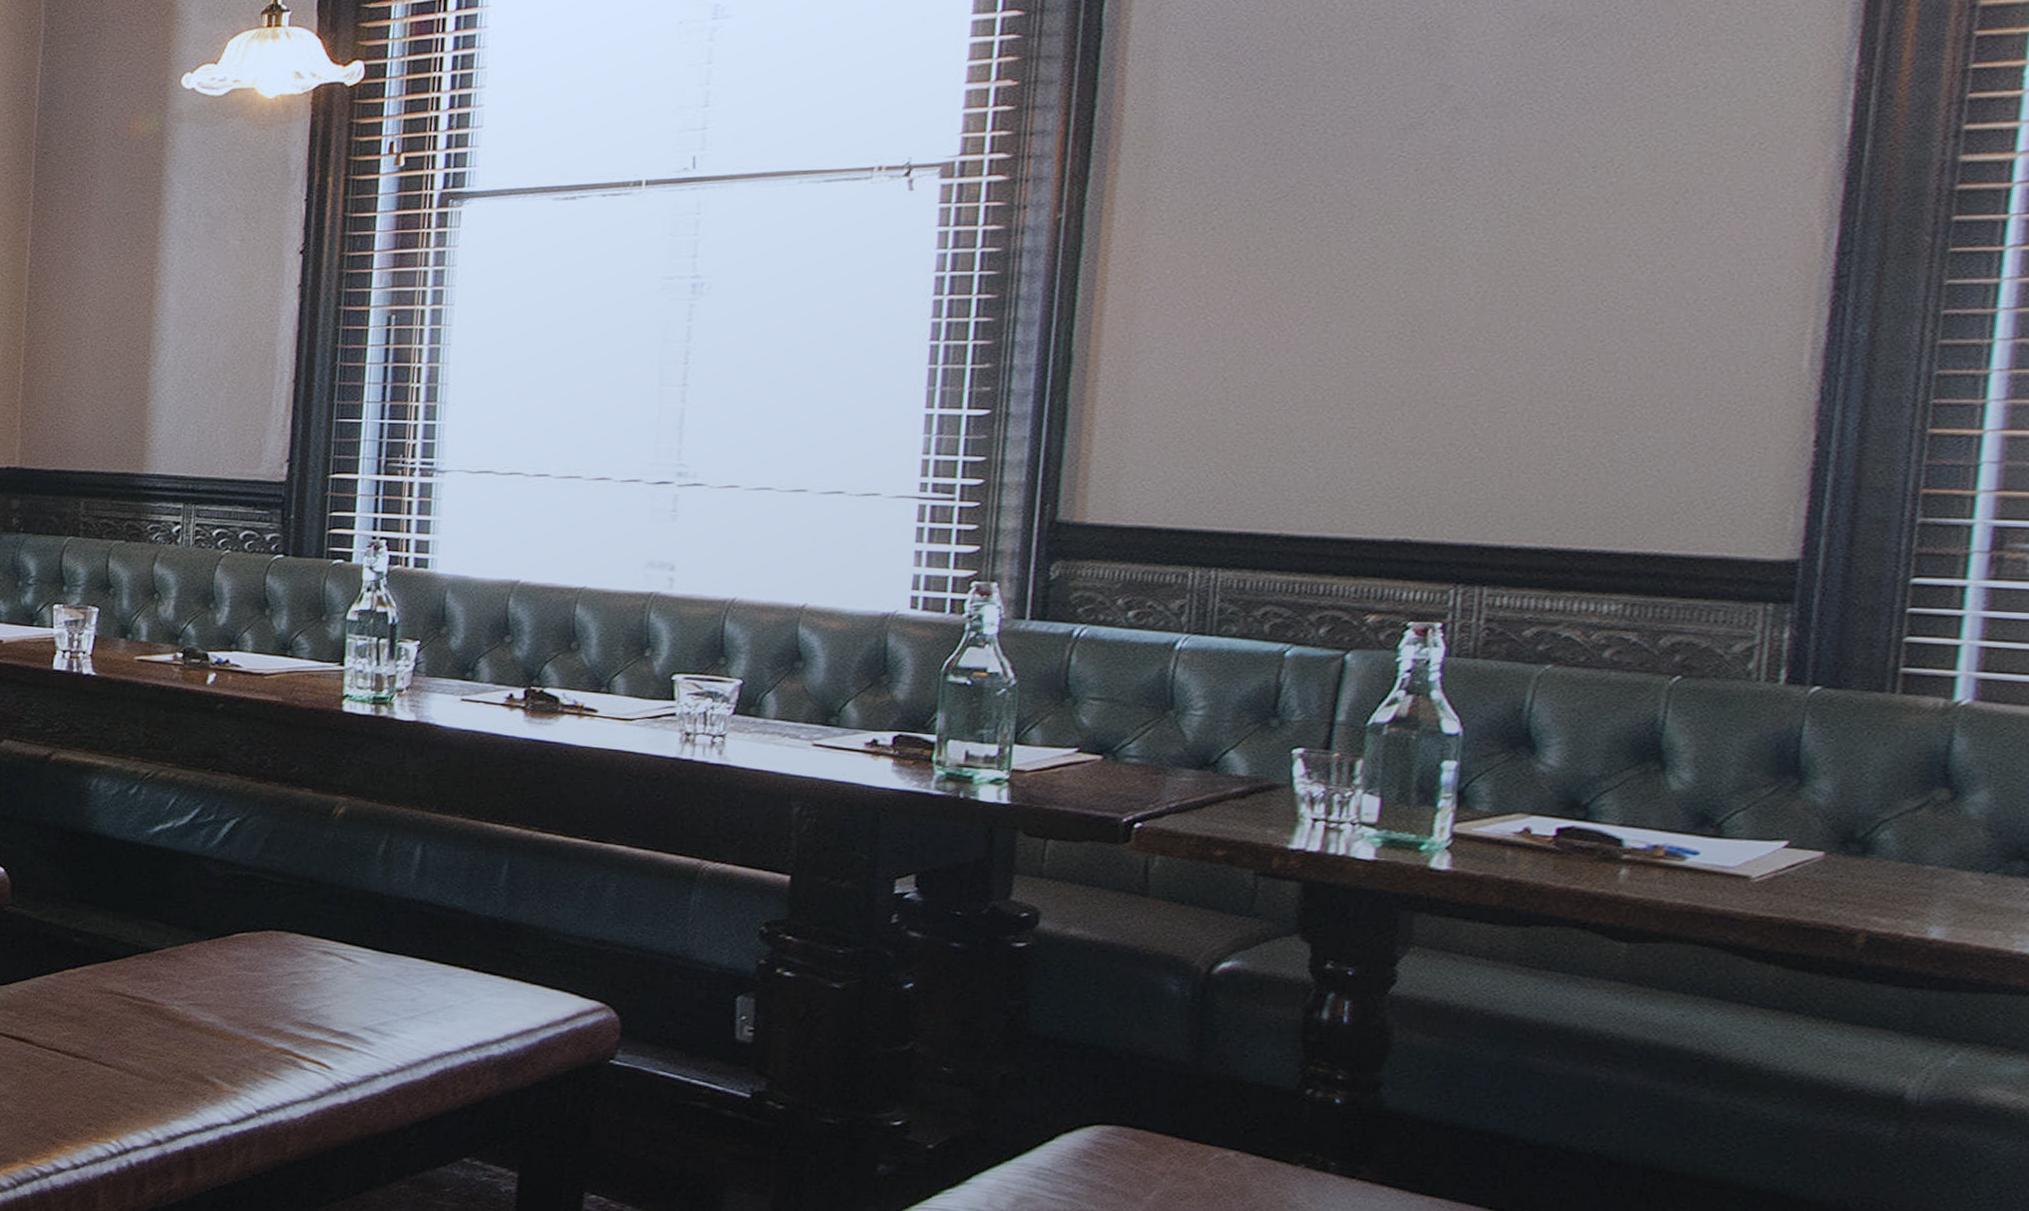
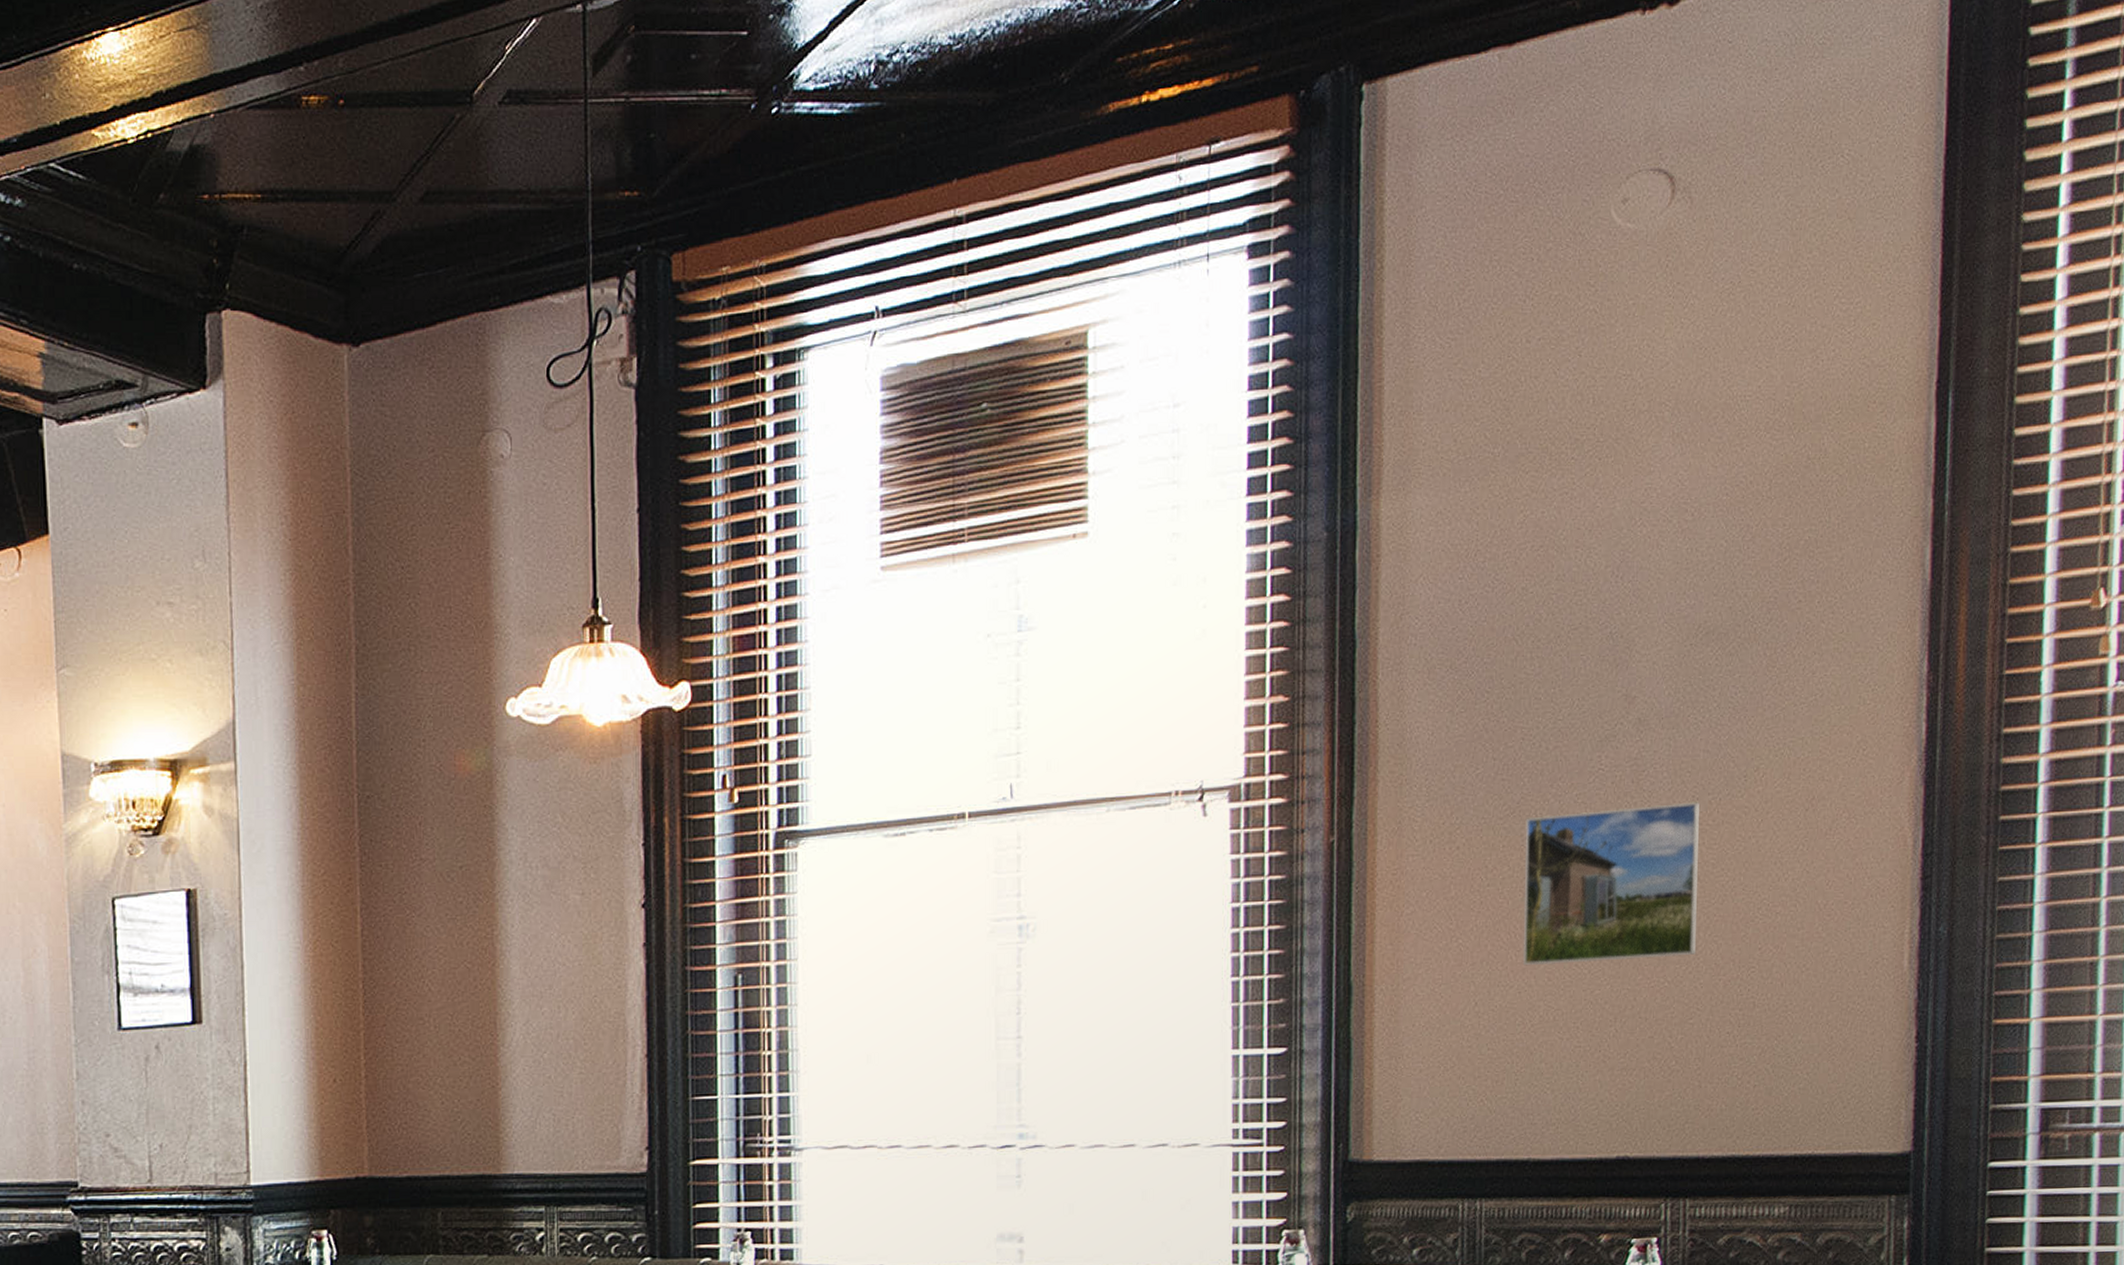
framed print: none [1286,191,1532,346] -> present [1522,802,1701,966]

